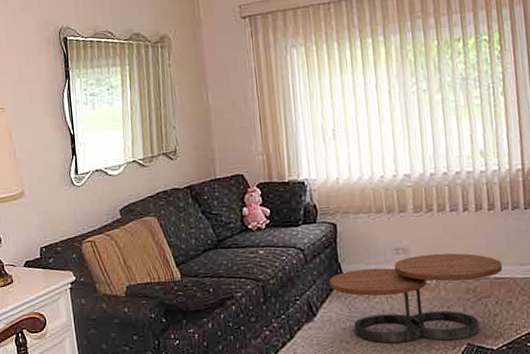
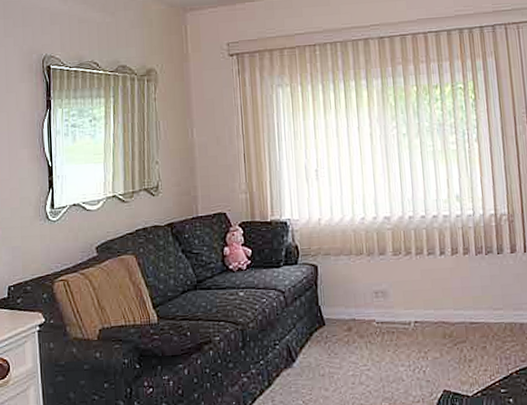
coffee table: present [329,253,503,343] -> none [309,297,477,390]

